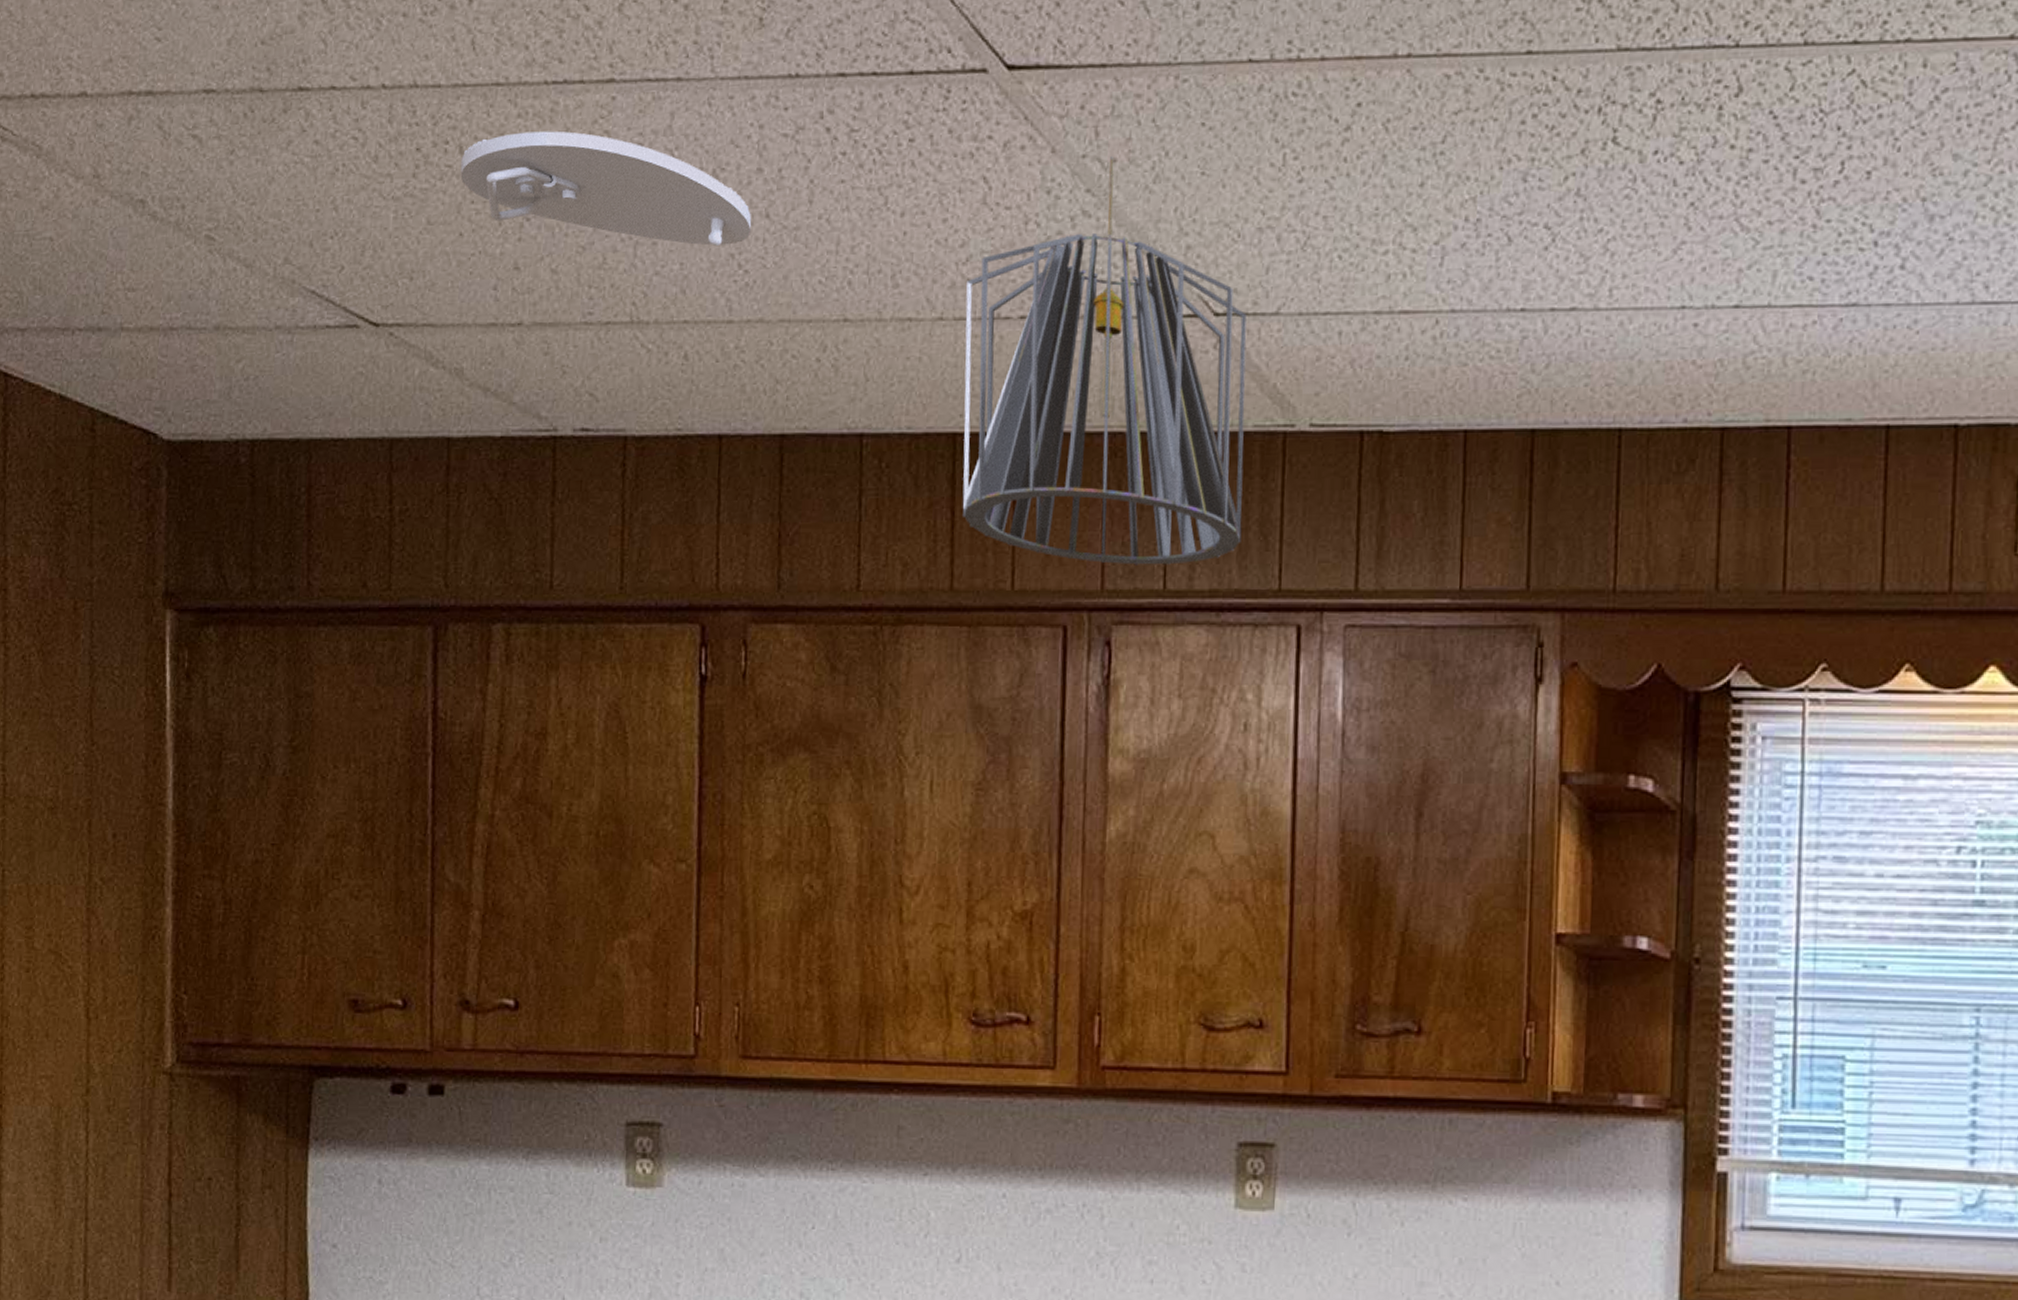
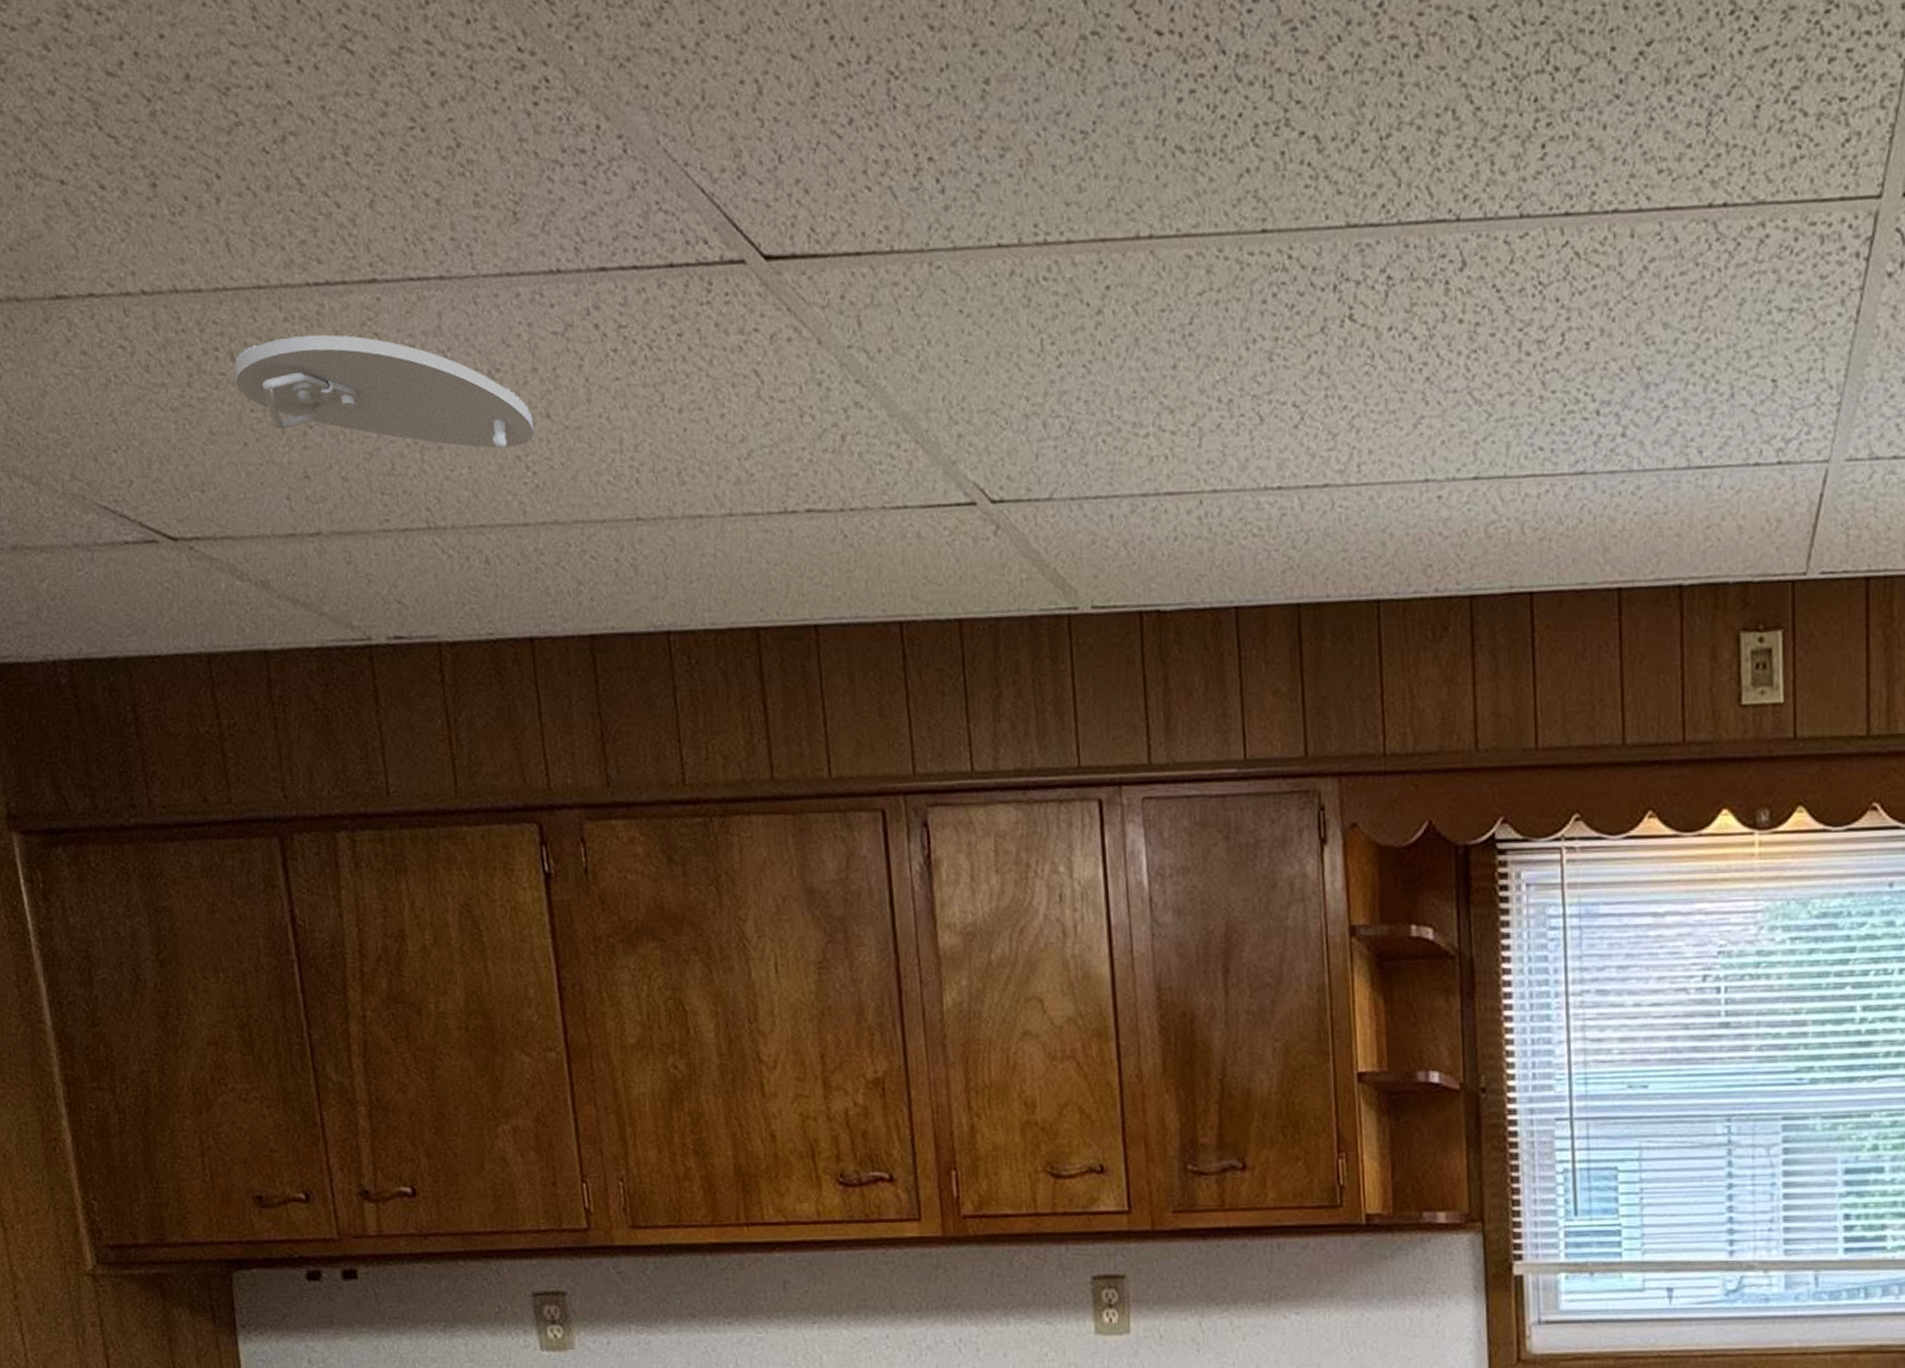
pendant light: present [962,156,1247,565] -> none [751,346,1039,749]

